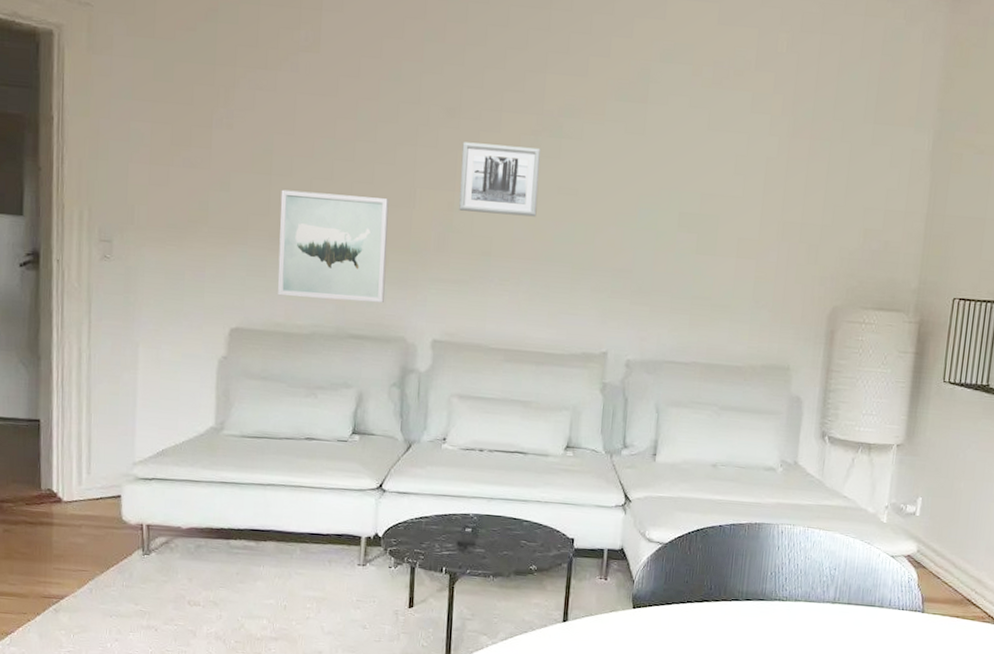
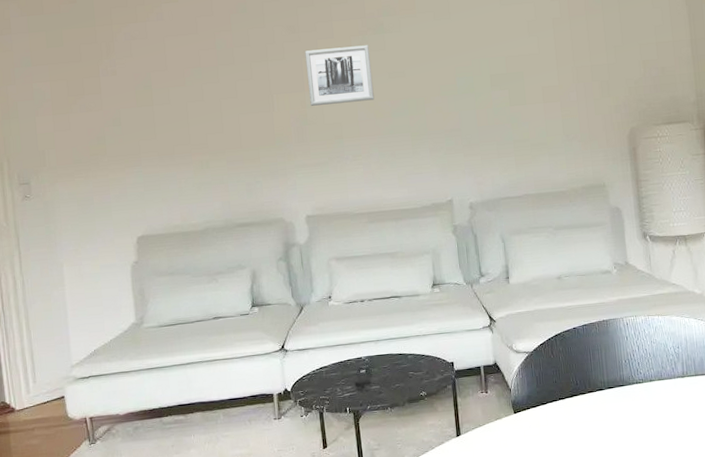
wall art: present [277,189,389,302] -> none [163,107,261,202]

